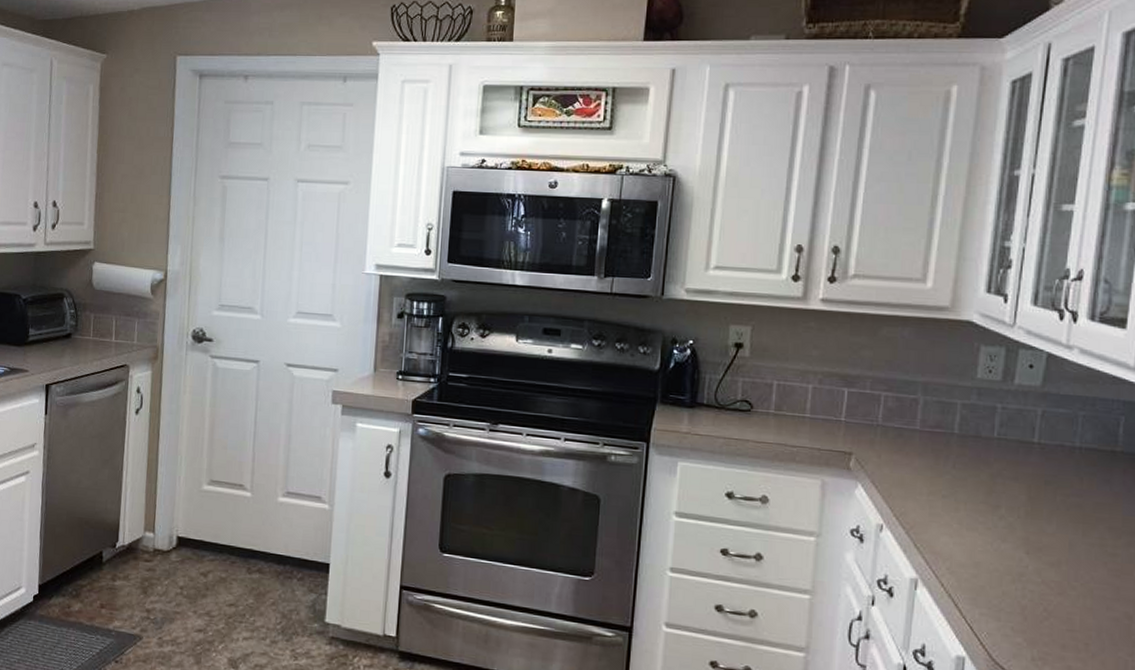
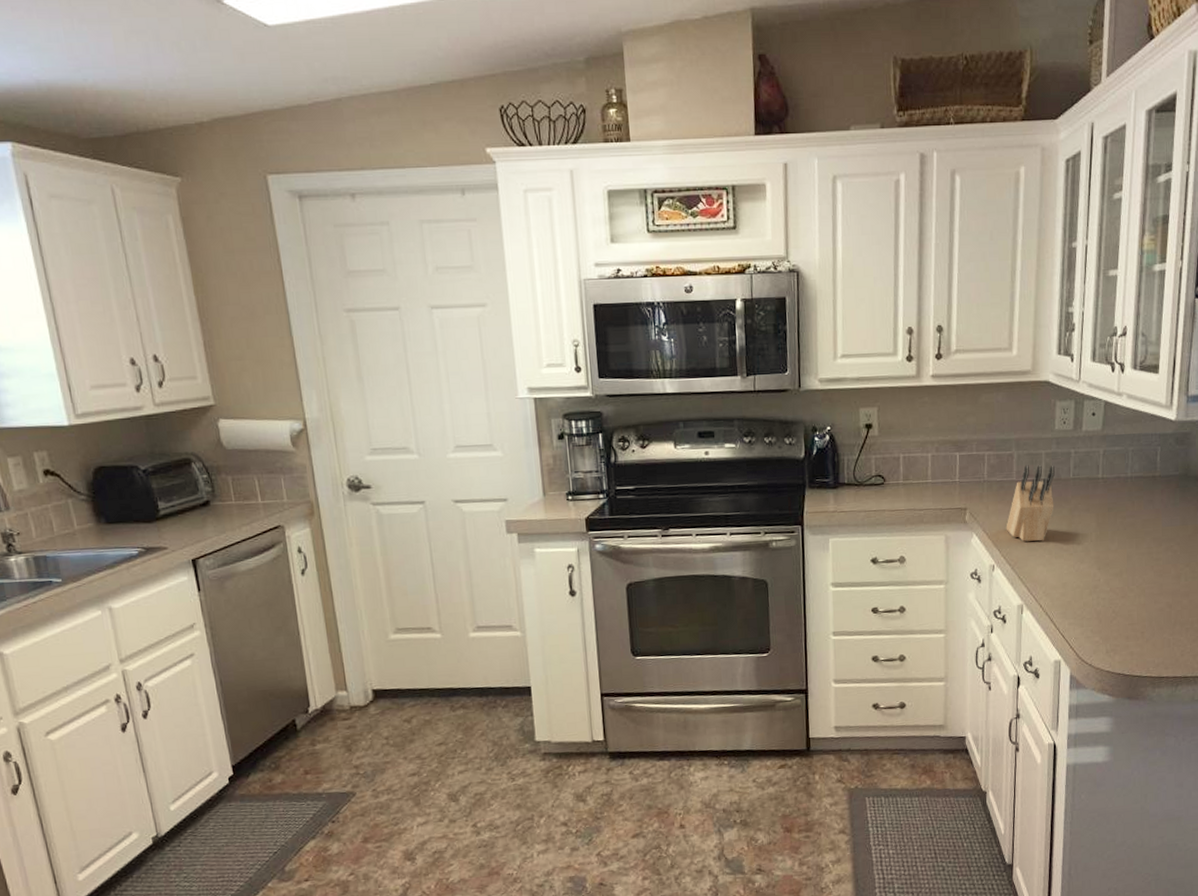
knife block: none [902,414,973,507] -> present [1006,465,1055,542]

